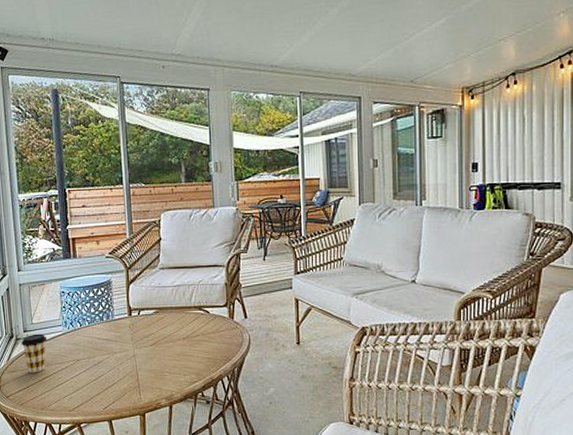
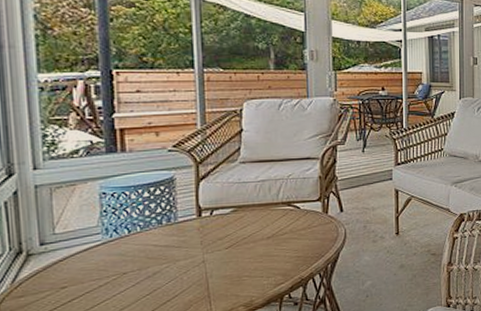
coffee cup: present [22,333,47,373] -> none [36,245,78,296]

